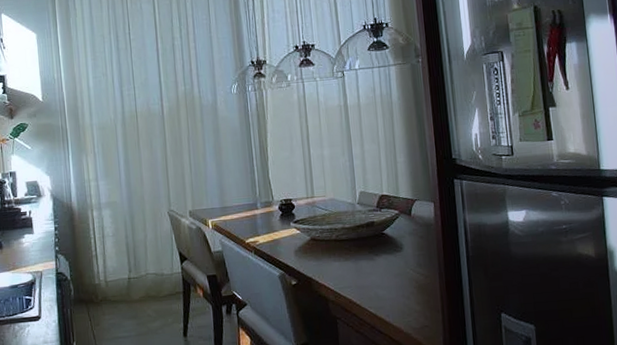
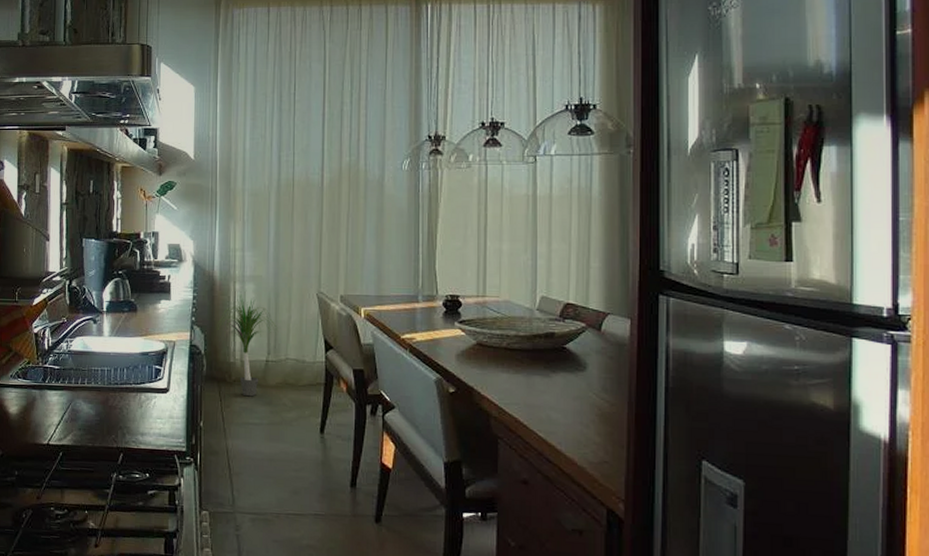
potted plant: none [79,220,136,313] -> present [217,294,278,397]

